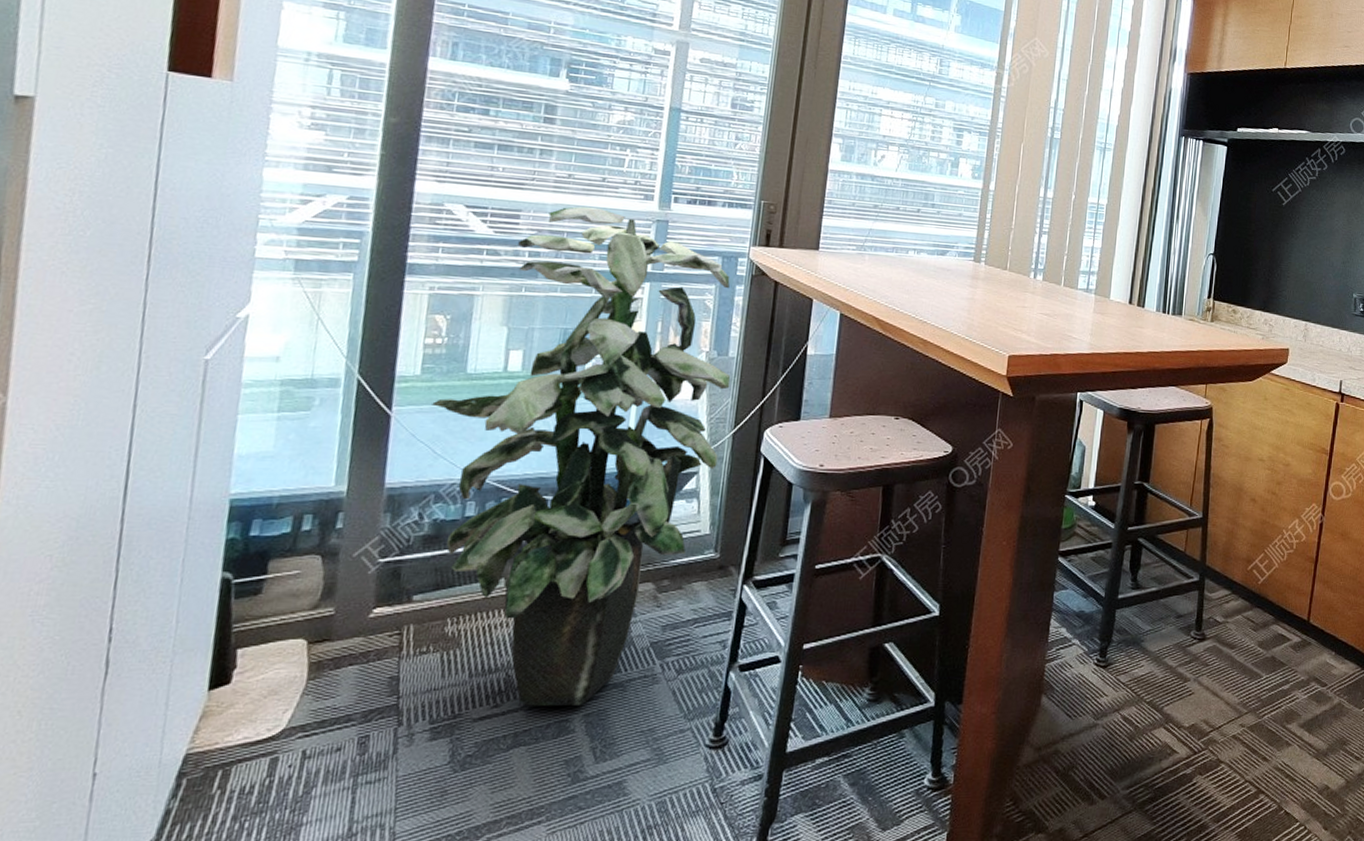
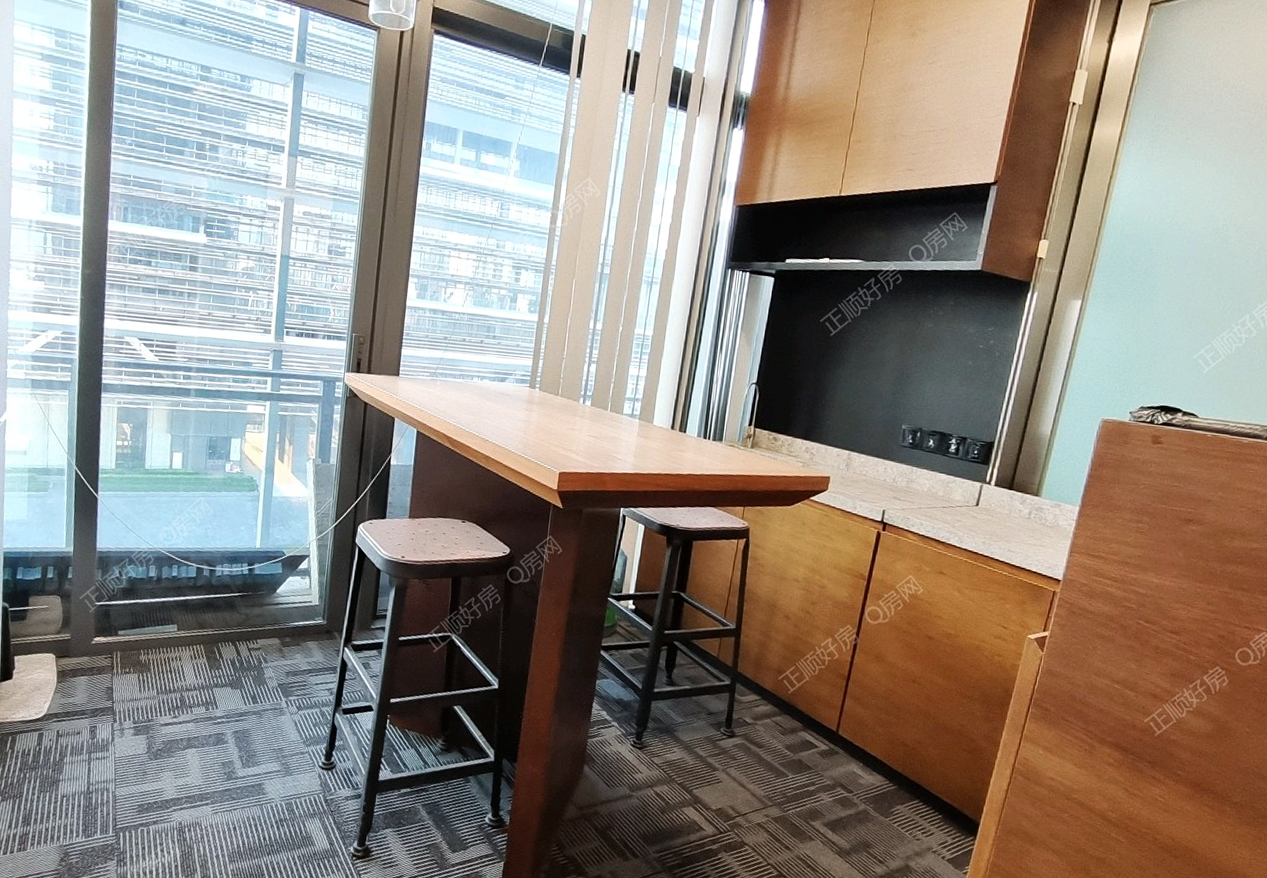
indoor plant: present [432,206,731,706] -> none [123,339,332,724]

